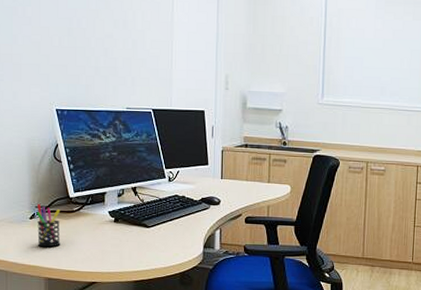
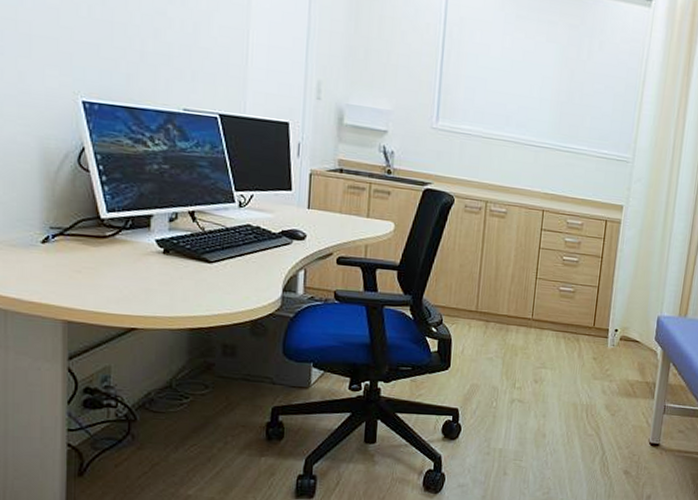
pen holder: present [36,203,61,247] -> none [51,223,87,282]

